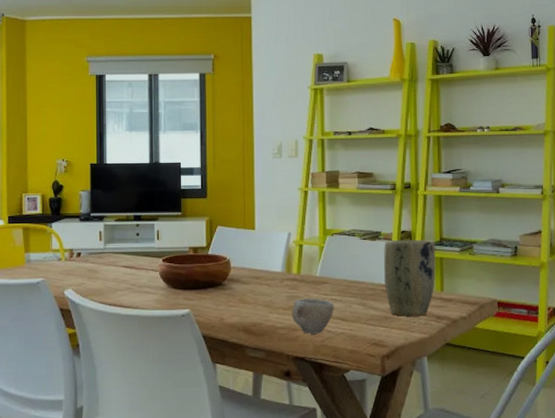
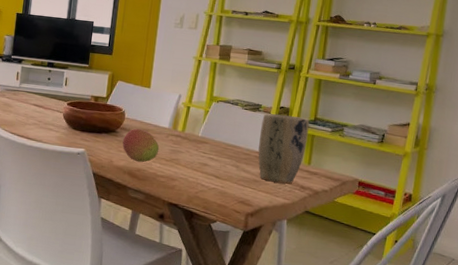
fruit: none [231,277,275,316] -> present [122,128,160,163]
cup: present [291,298,334,334] -> none [172,153,211,186]

